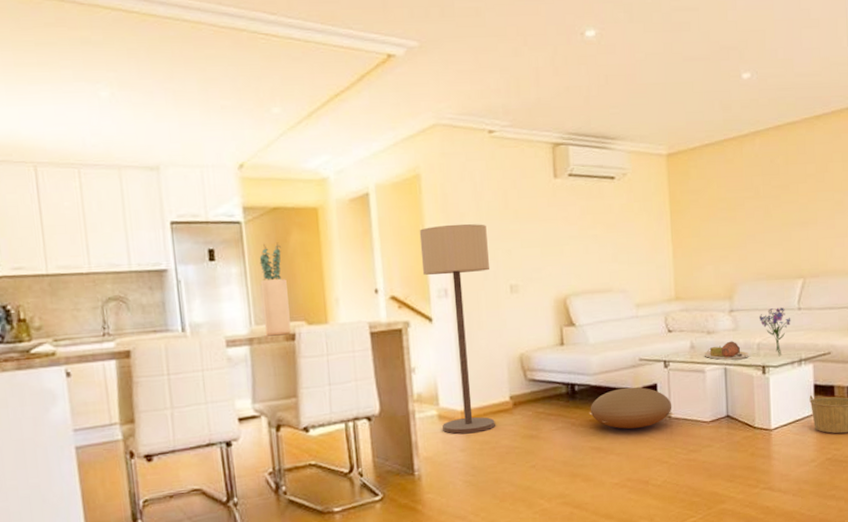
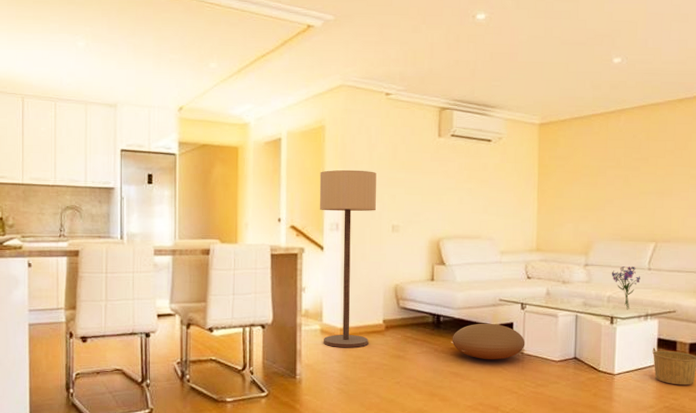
vase: present [259,242,291,336] -> none [186,173,207,250]
serving tray: present [704,341,749,360] -> none [558,292,599,309]

